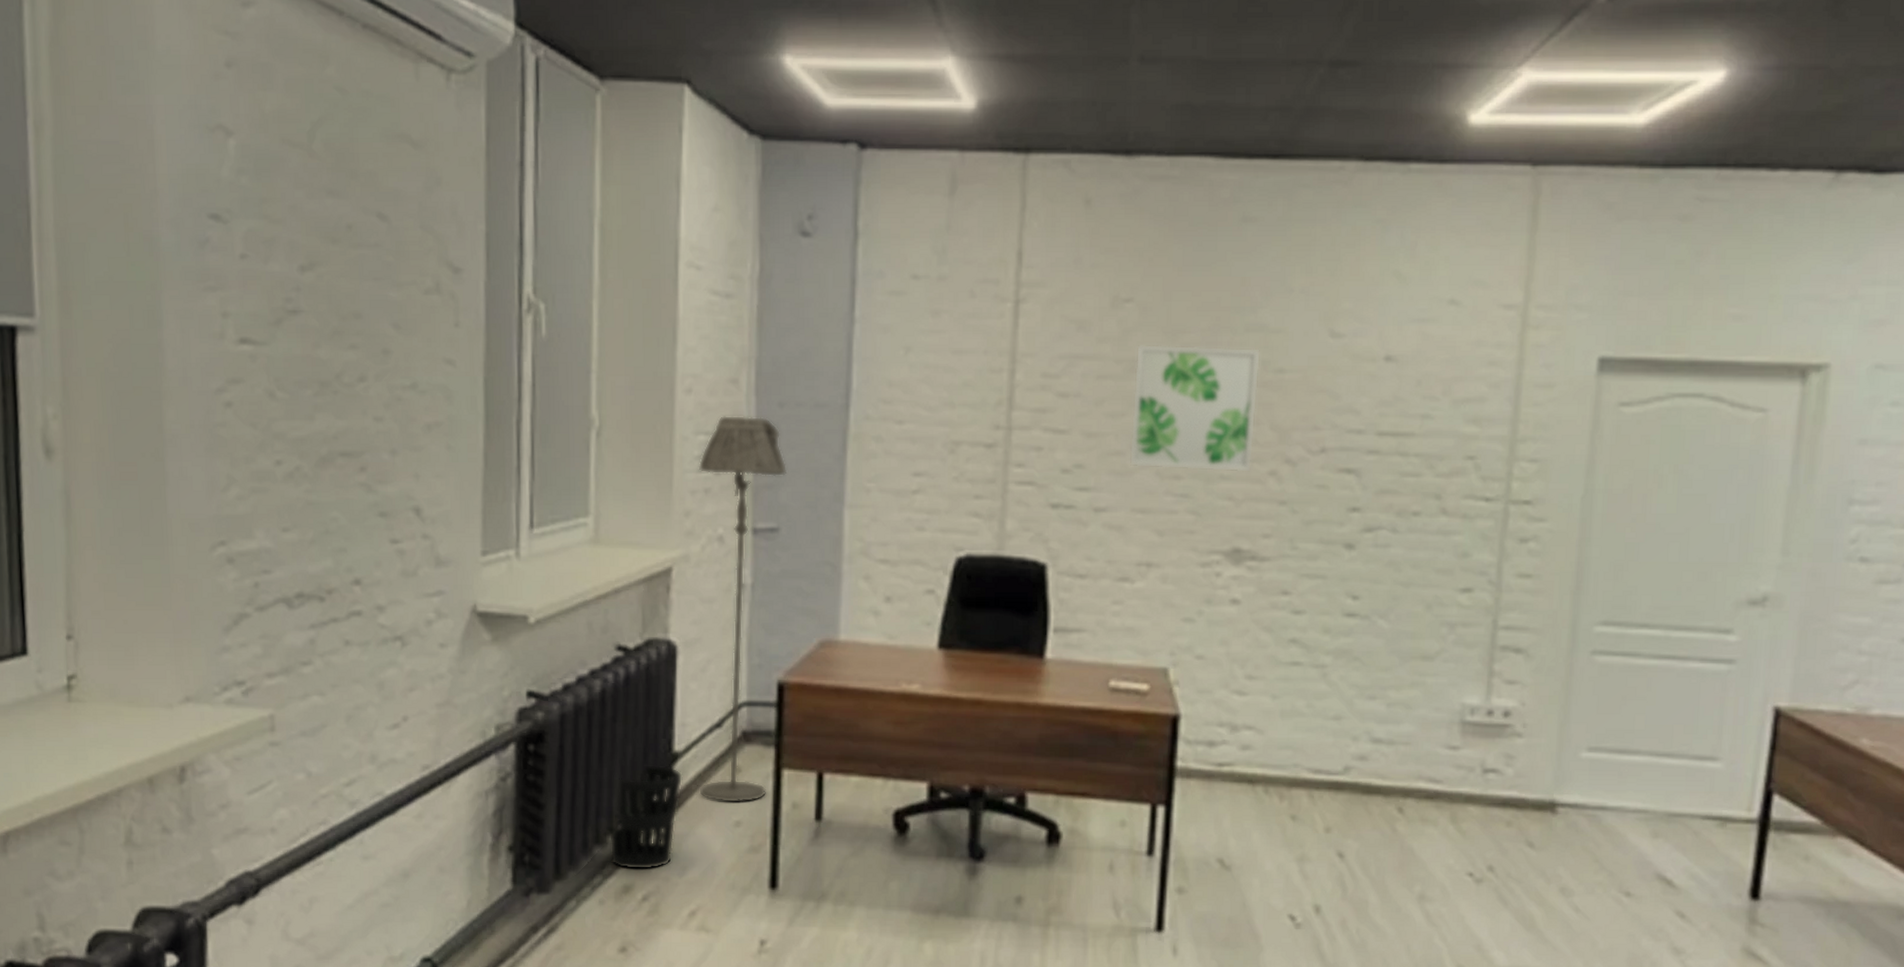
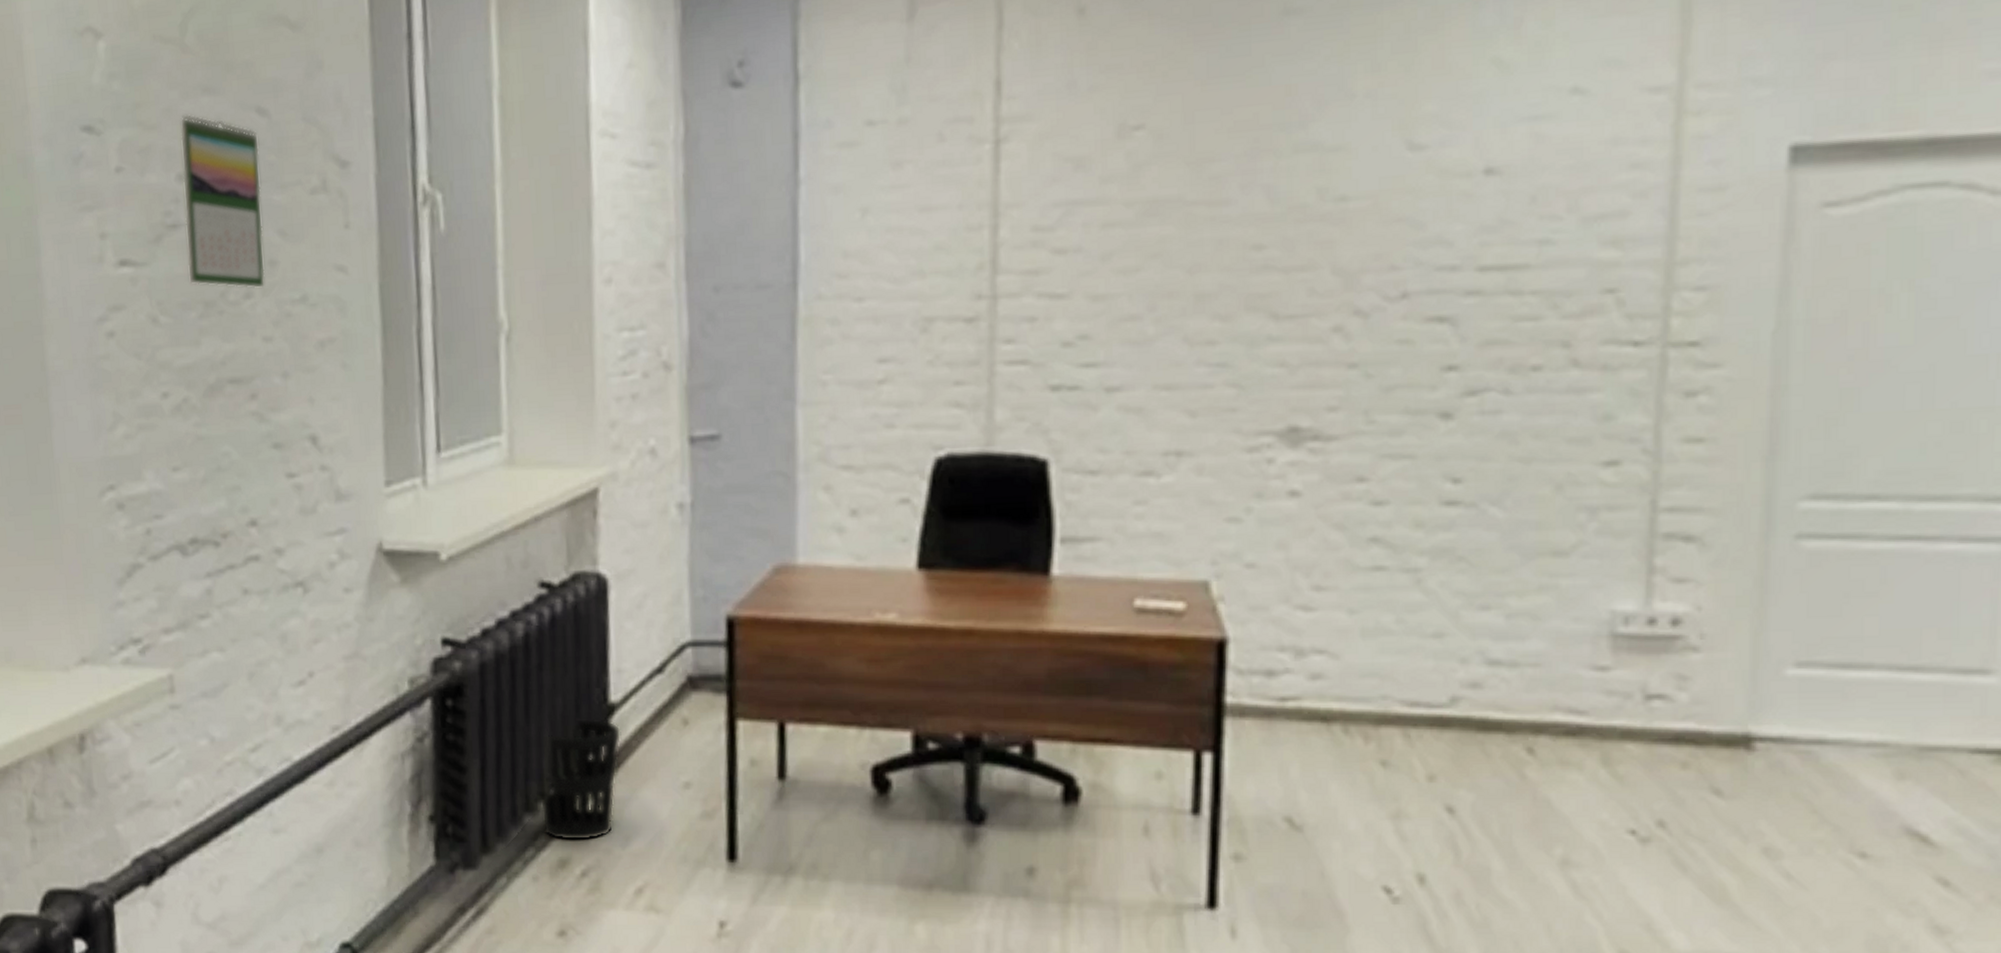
calendar: none [304,213,379,373] -> present [180,114,266,288]
floor lamp: present [698,415,788,803] -> none [623,304,727,761]
wall art: present [1129,344,1261,473] -> none [1147,173,1316,334]

